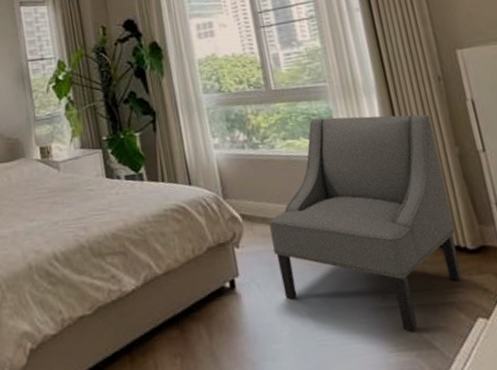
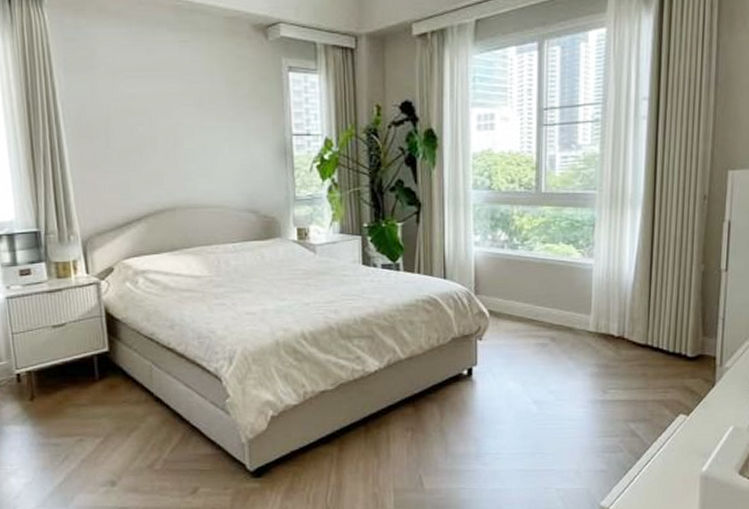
chair: present [269,114,462,332] -> none [512,225,686,422]

